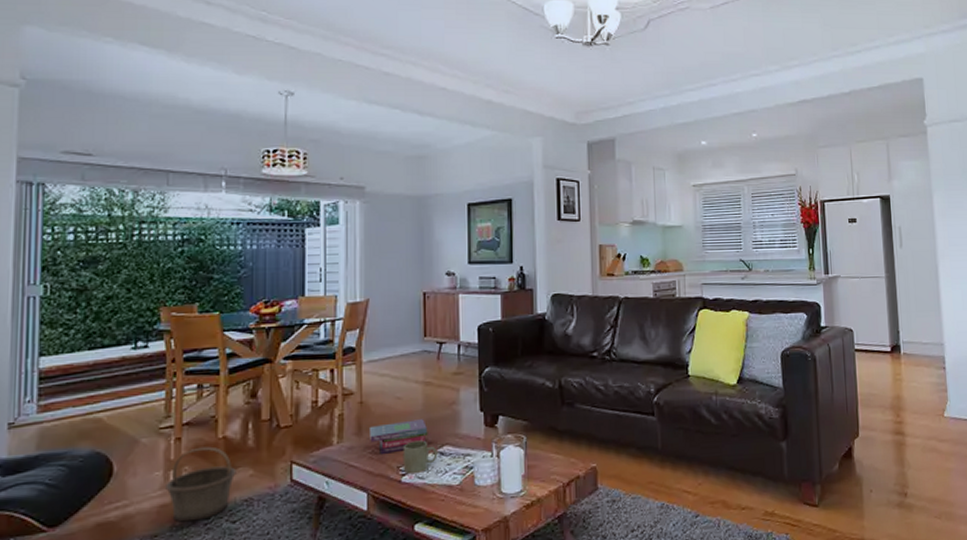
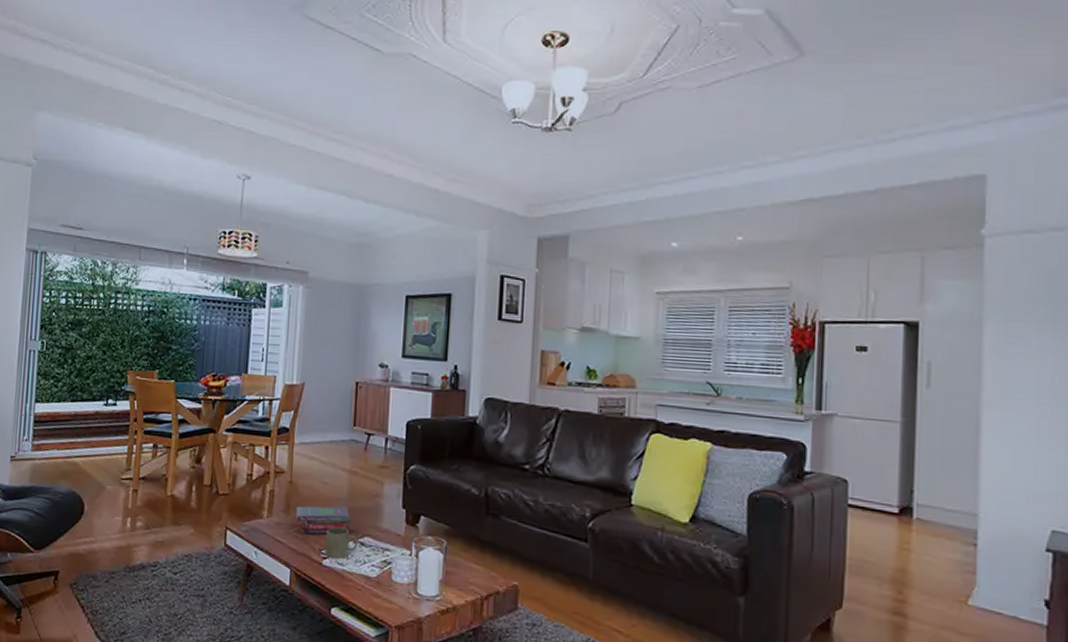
basket: present [165,446,236,522] -> none [123,501,180,566]

